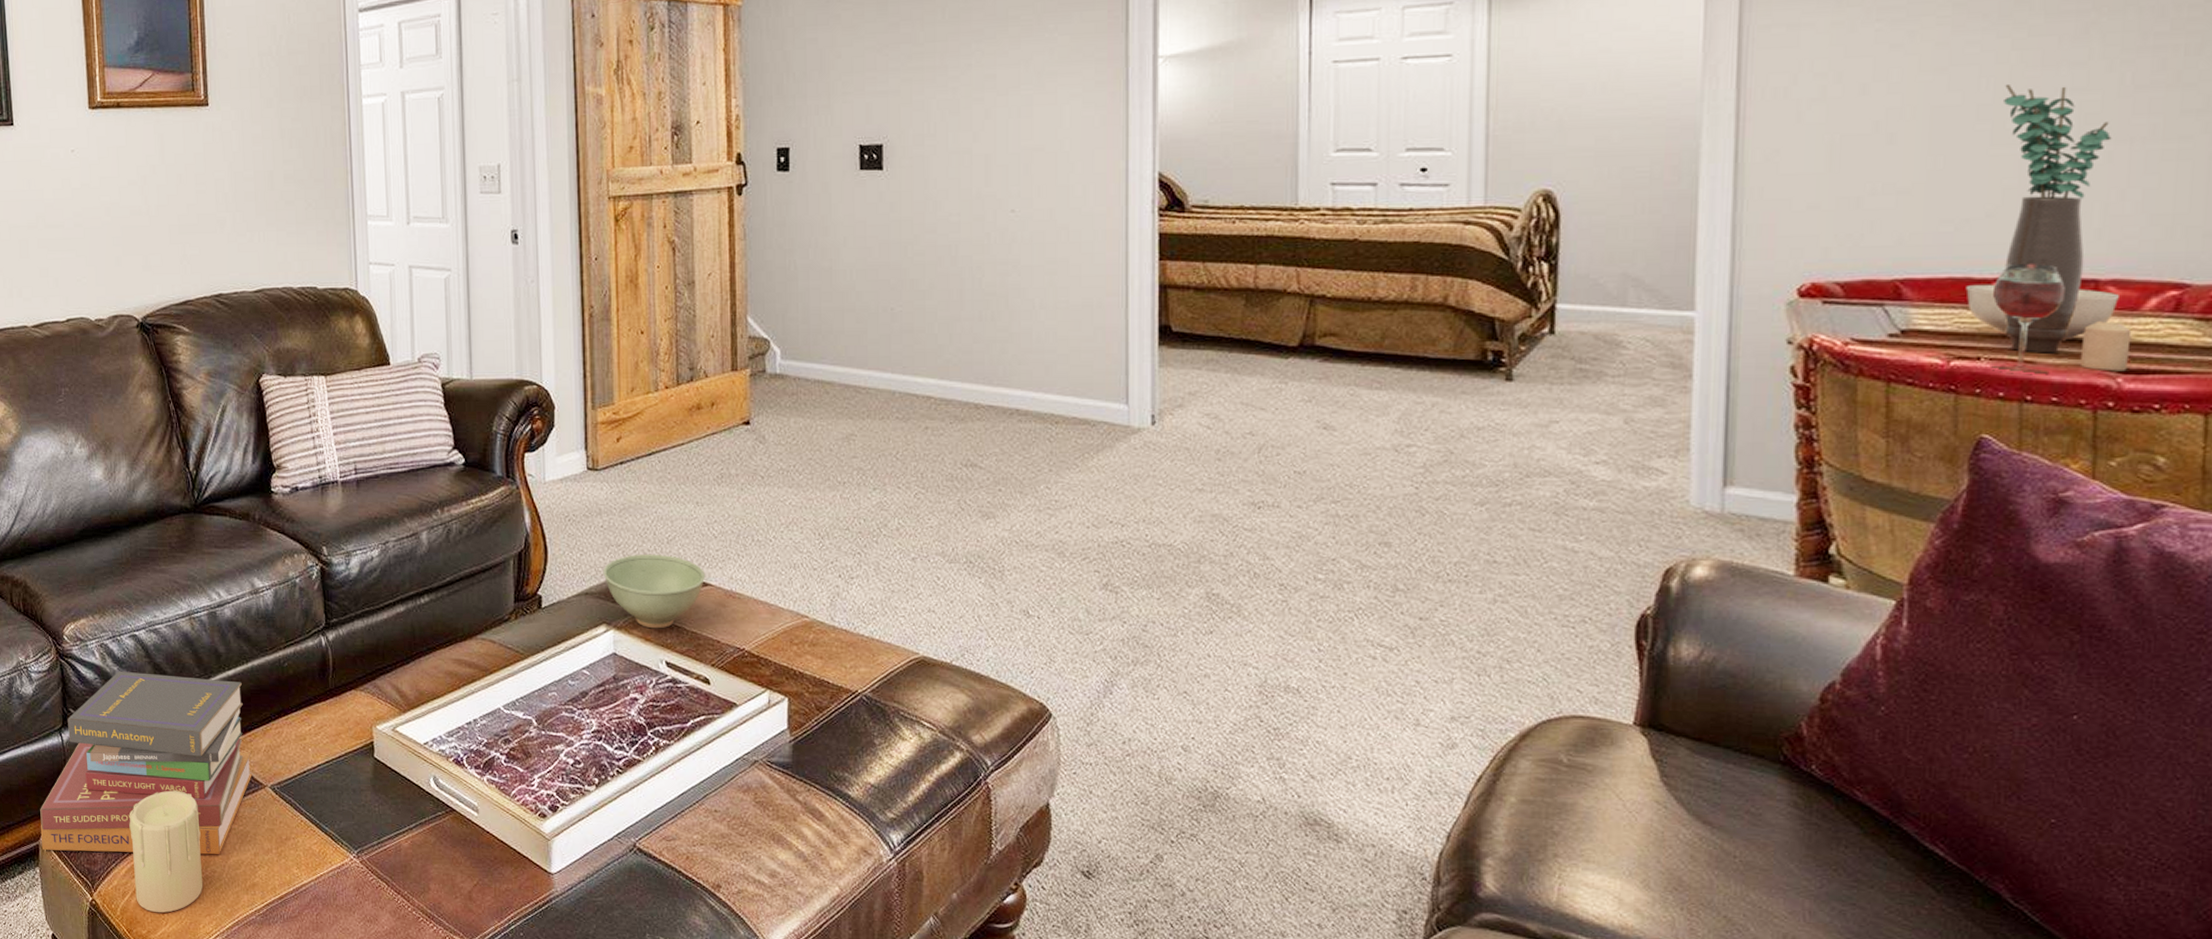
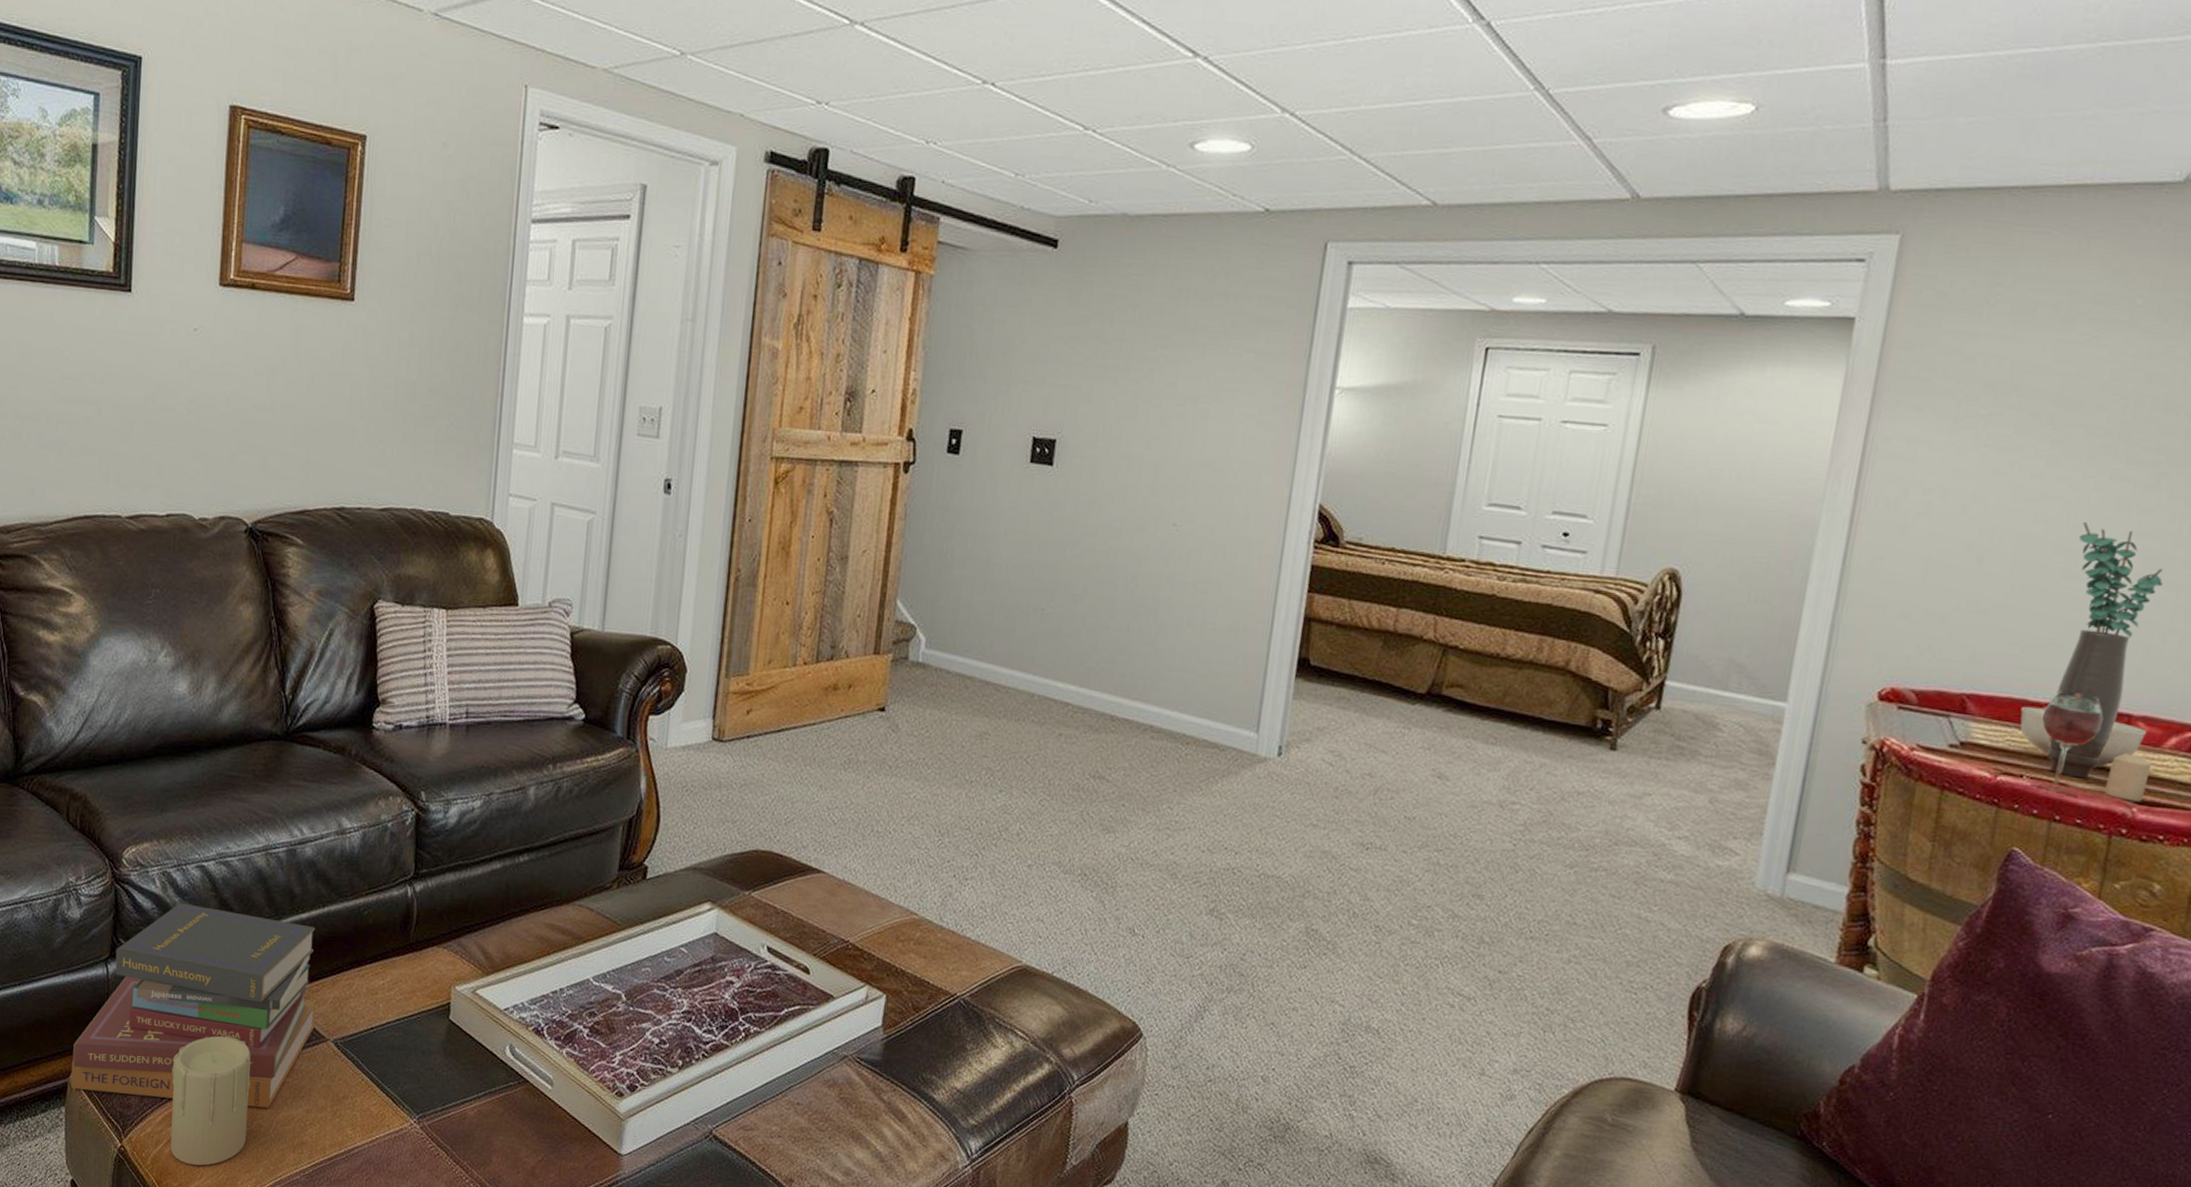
bowl: present [603,555,706,629] -> none [714,833,820,913]

